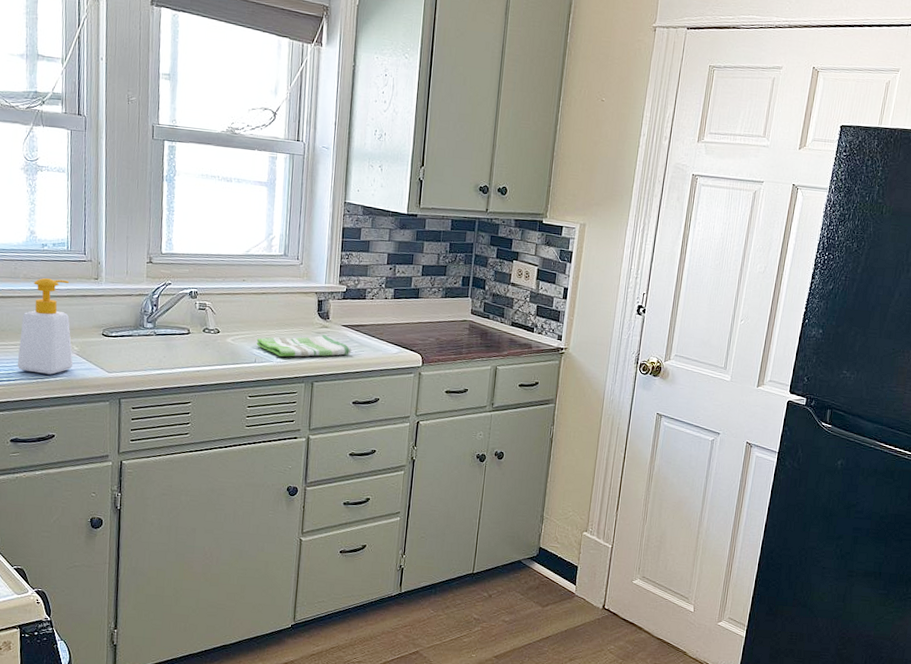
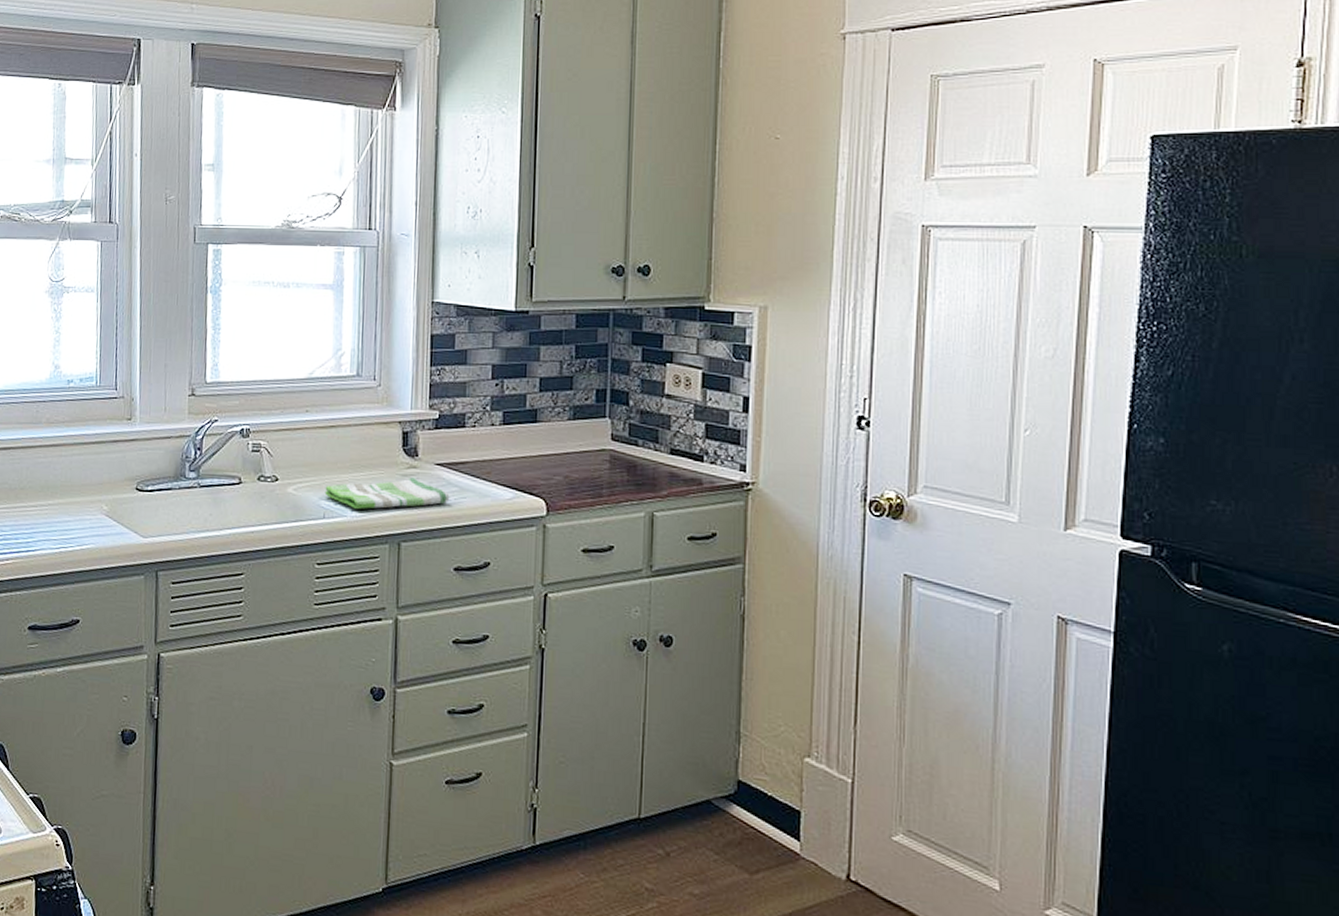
soap bottle: present [17,277,74,375] -> none [37,421,102,542]

